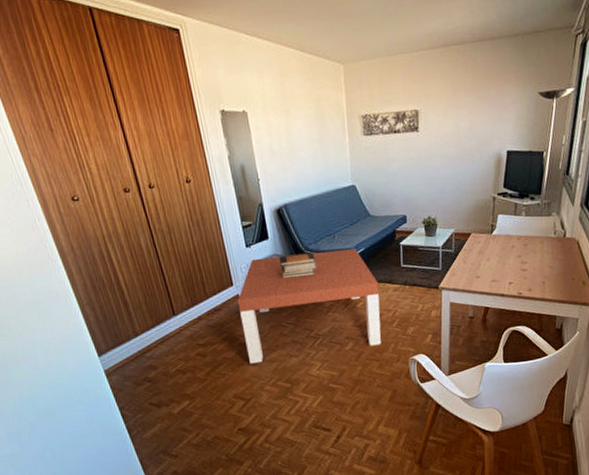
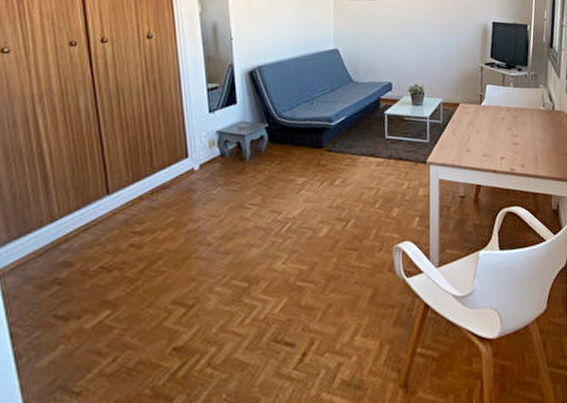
coffee table: present [237,249,381,364] -> none [191,117,362,257]
book stack: present [278,252,316,279] -> none [246,120,290,150]

